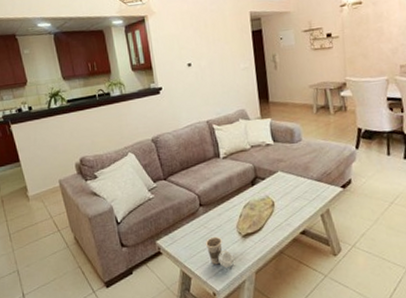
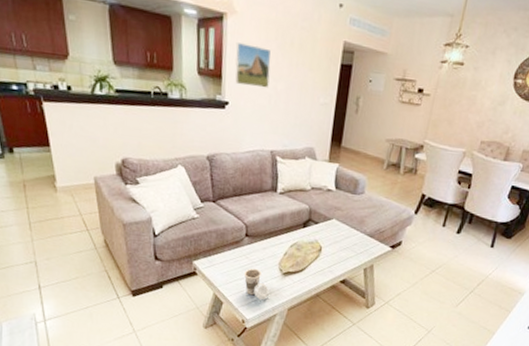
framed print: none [159,34,193,71] -> present [235,42,271,89]

